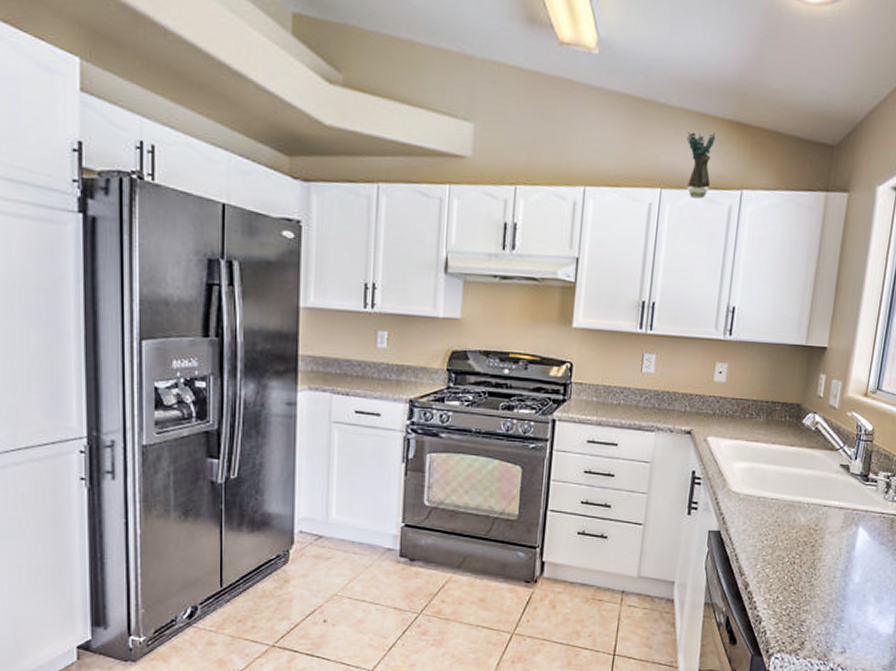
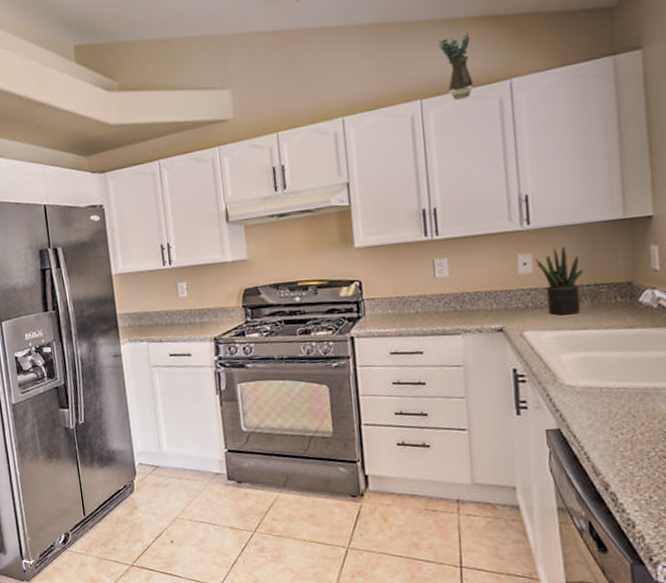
potted plant: none [729,361,766,427] -> present [535,246,584,316]

